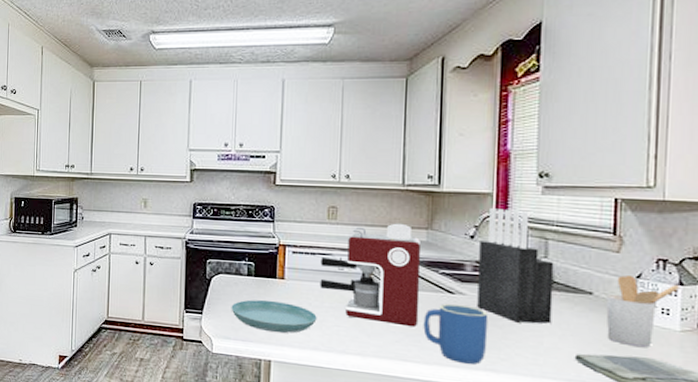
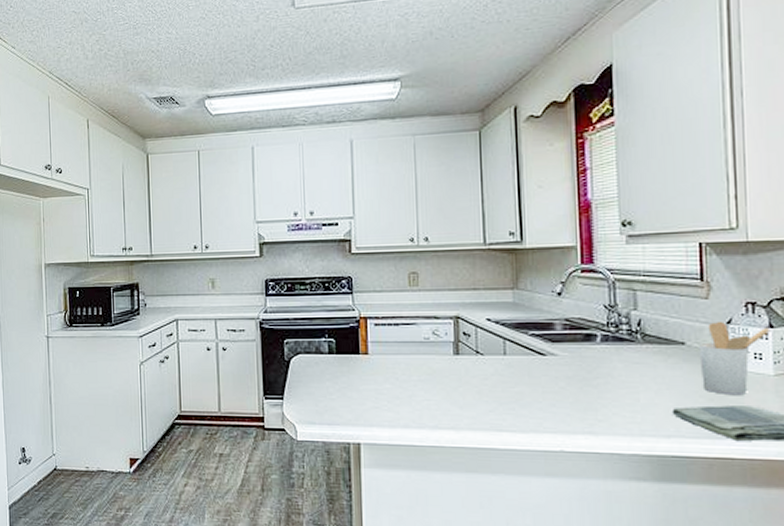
saucer: present [231,299,317,333] -> none [313,378,405,413]
coffee maker: present [319,223,422,327] -> none [405,285,511,395]
mug: present [423,304,488,364] -> none [516,366,583,428]
knife block: present [477,208,554,324] -> none [568,262,647,380]

